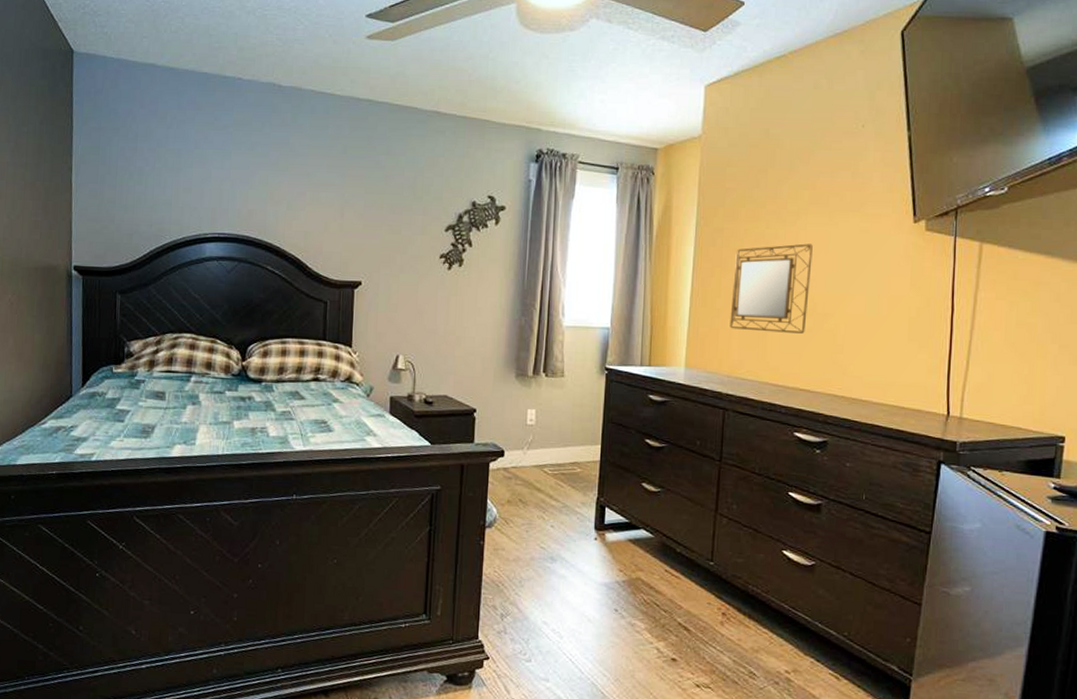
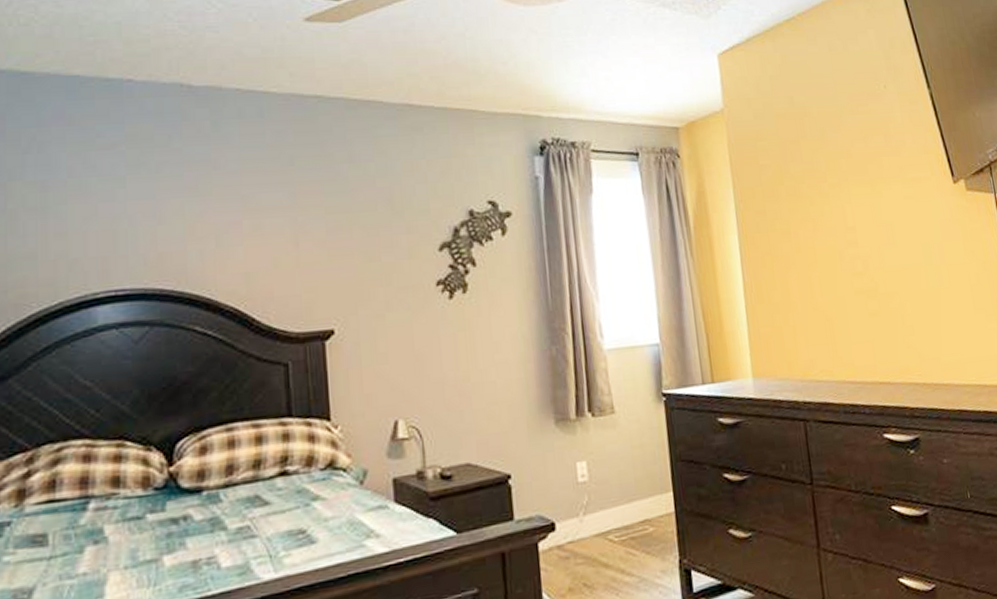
home mirror: present [730,243,813,334] -> none [783,217,872,325]

